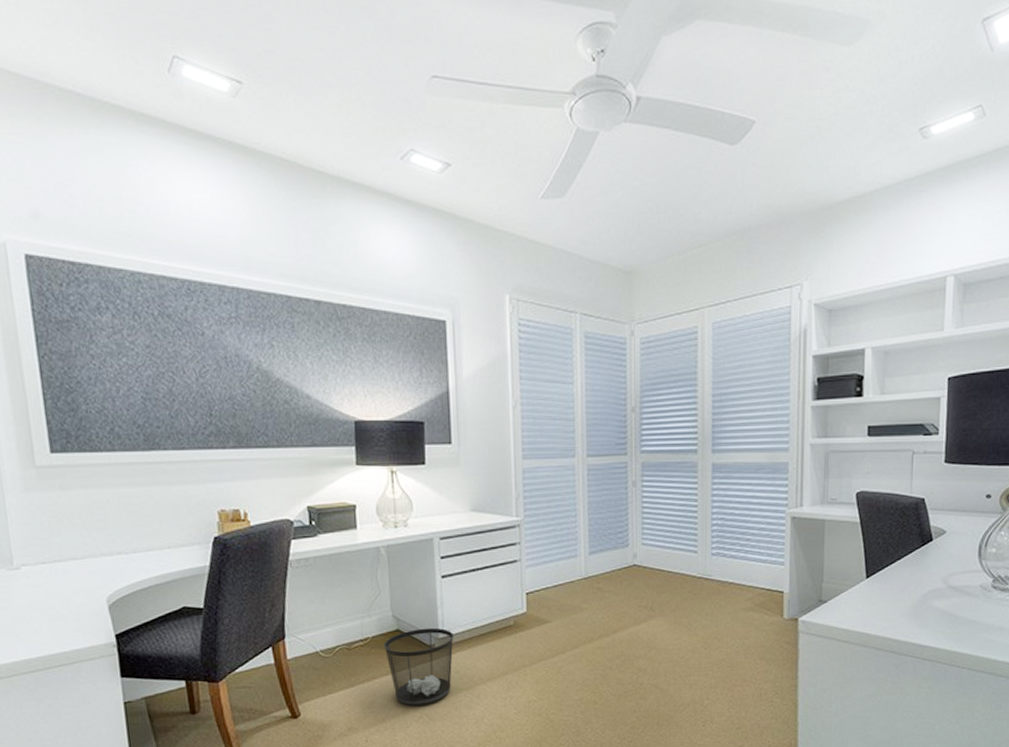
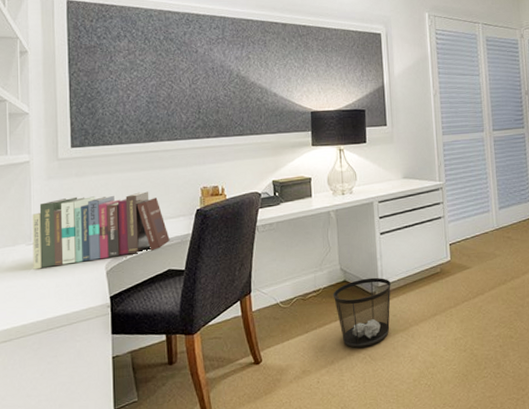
books: none [10,512,183,599] -> present [32,191,170,270]

